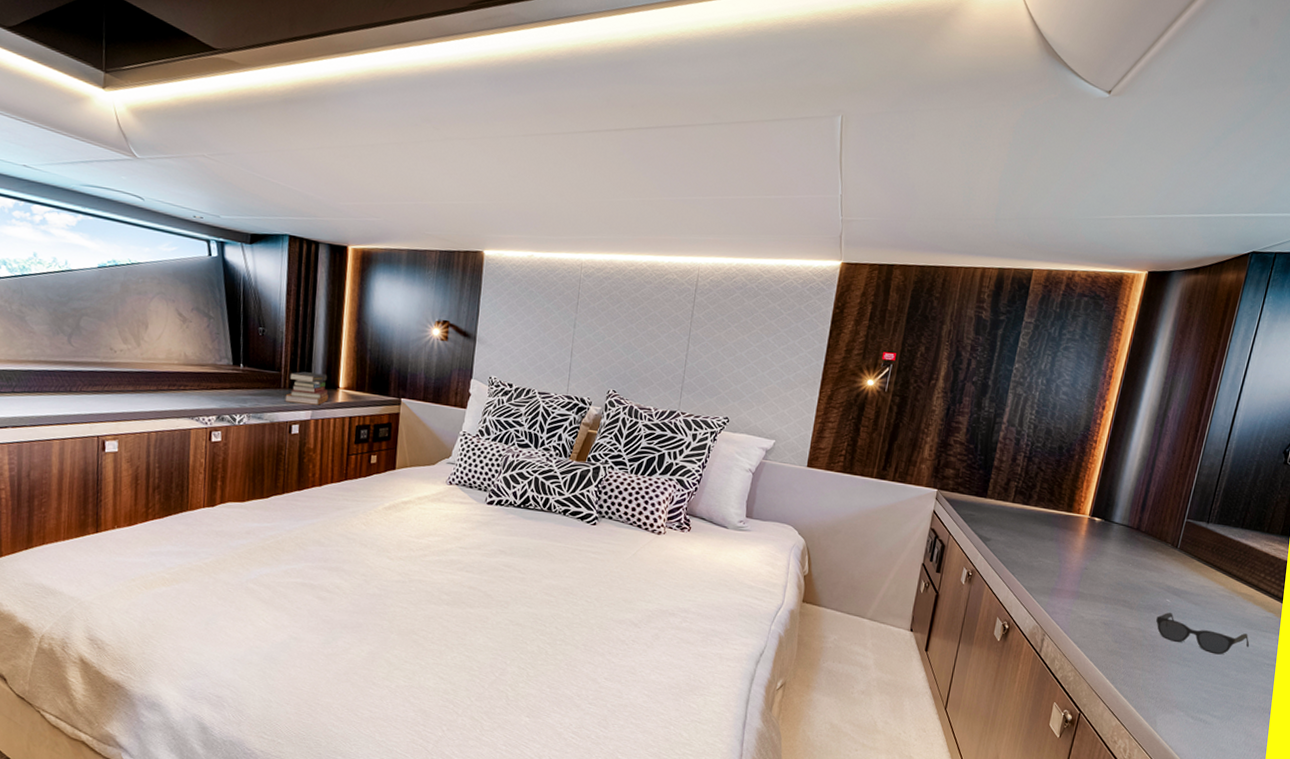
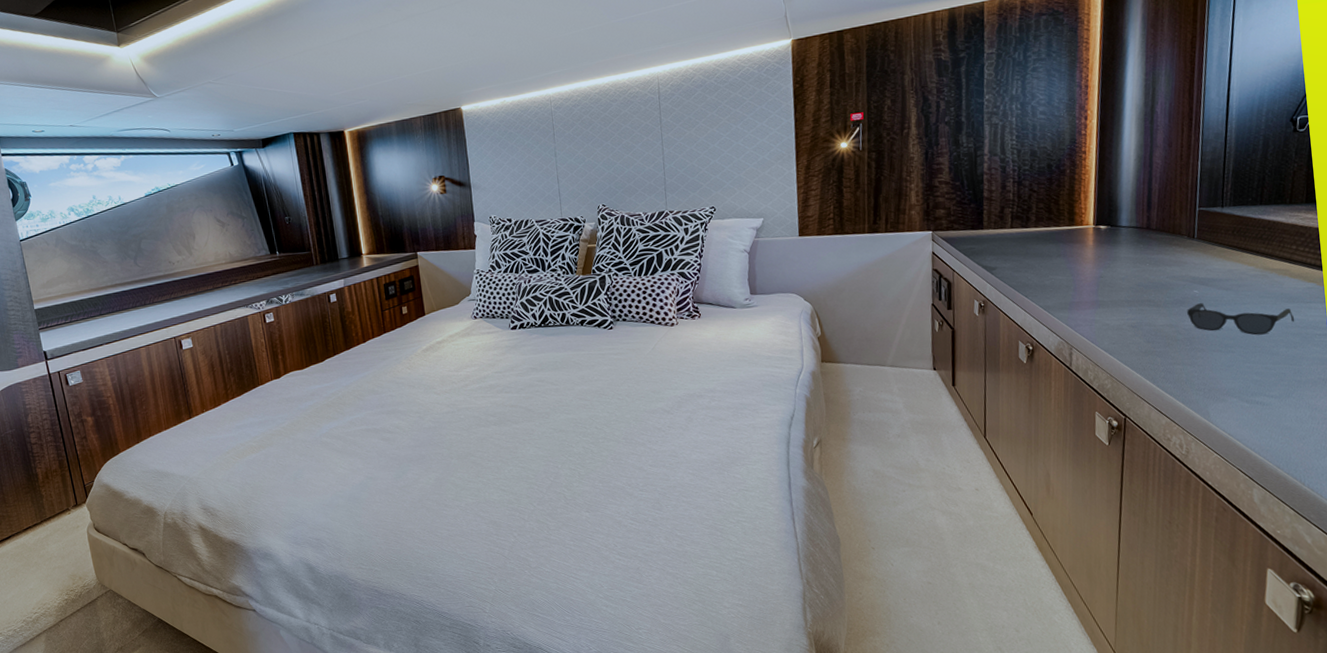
books: present [284,371,328,405] -> none [319,245,355,276]

